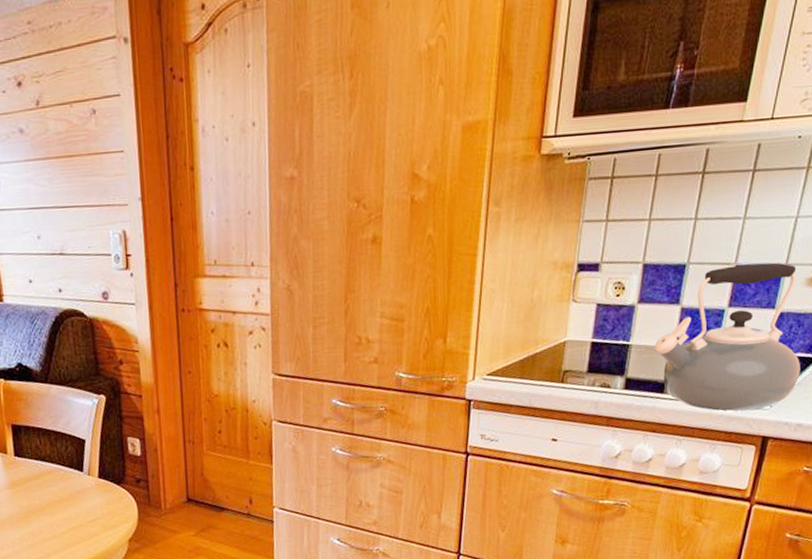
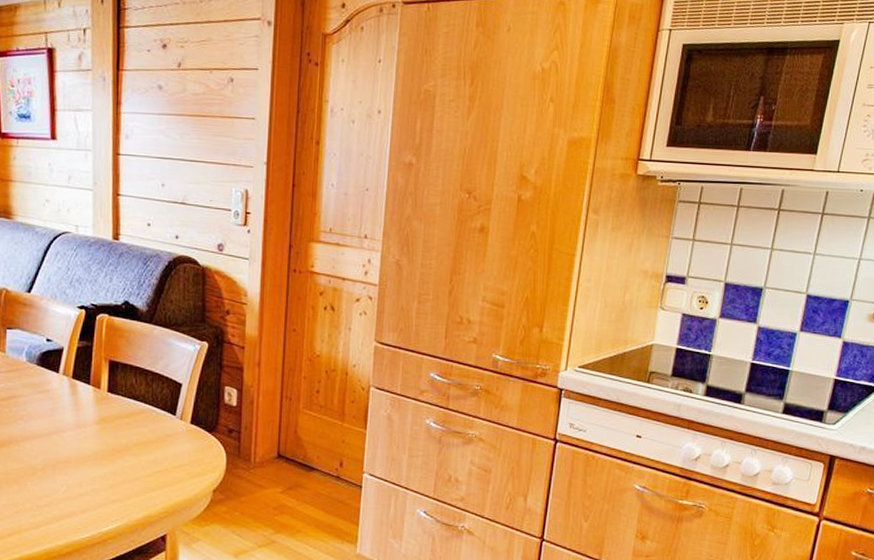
kettle: present [654,262,800,412] -> none [733,295,864,430]

